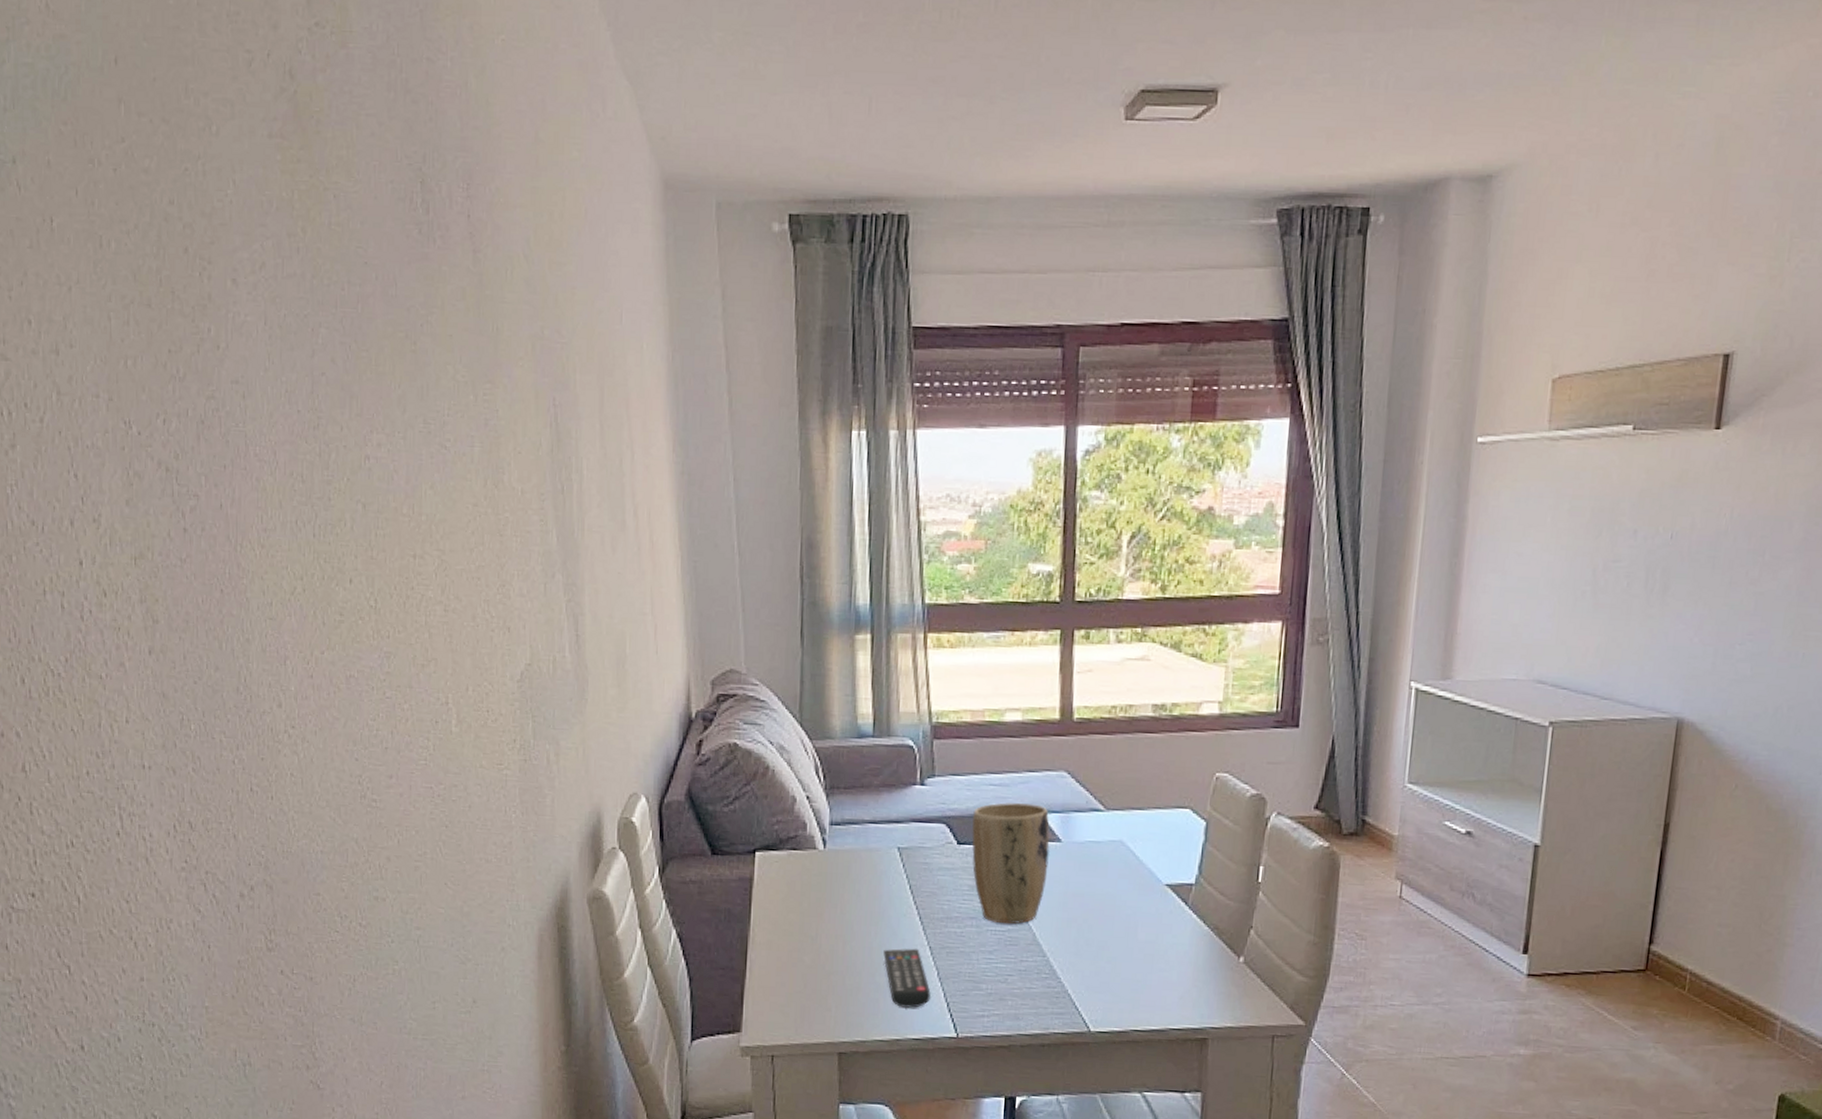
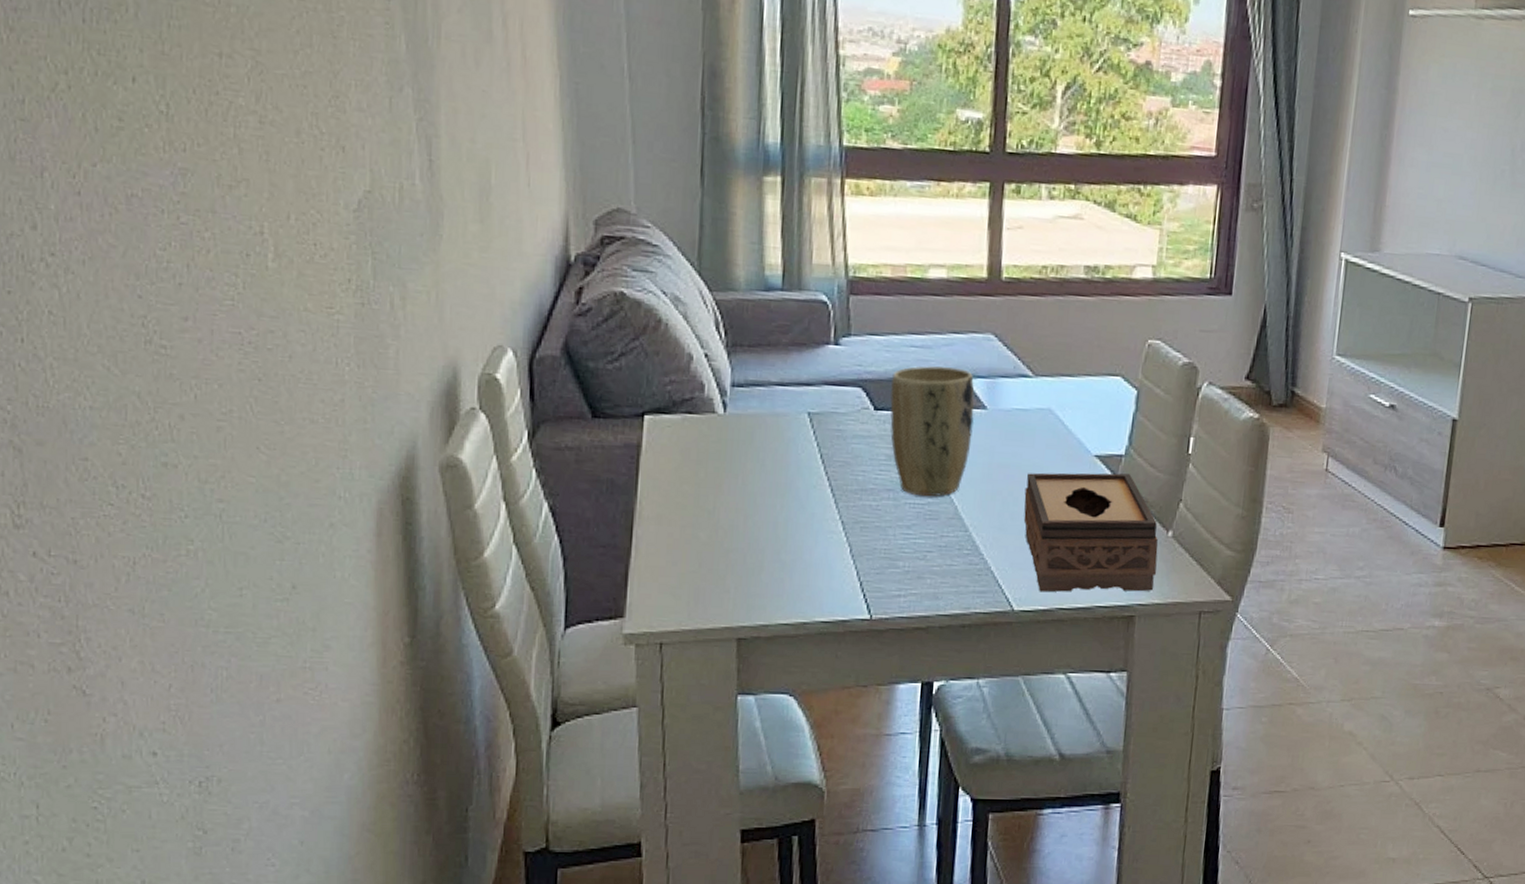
remote control: present [883,948,932,1008] -> none [790,523,843,588]
tissue box: none [1098,901,1230,1015] -> present [1023,472,1158,592]

